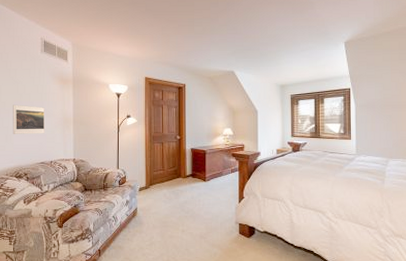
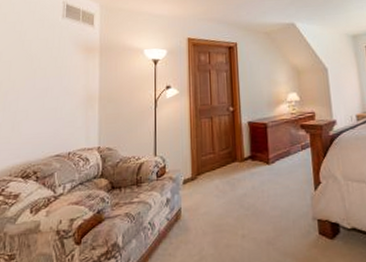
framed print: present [13,104,45,134] -> none [21,82,64,121]

